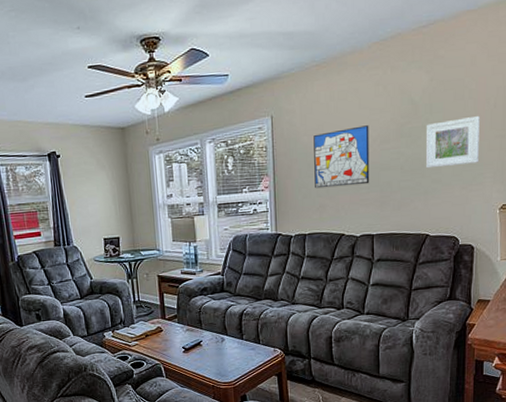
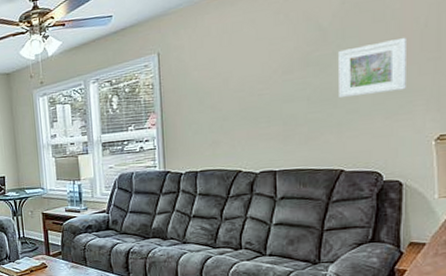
wall art: present [313,125,370,189] -> none [205,56,270,125]

